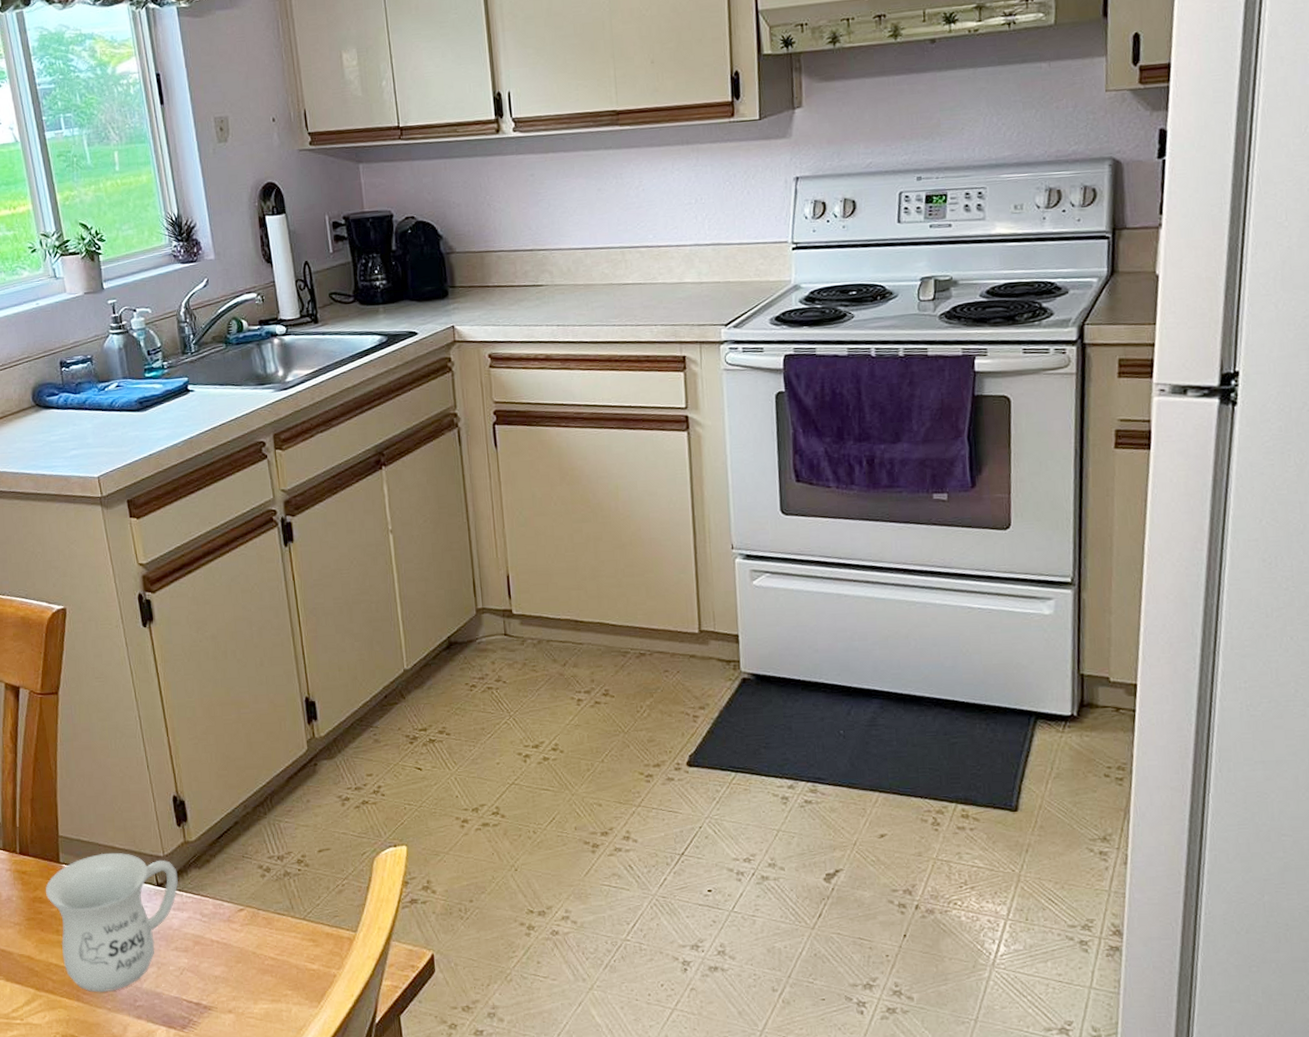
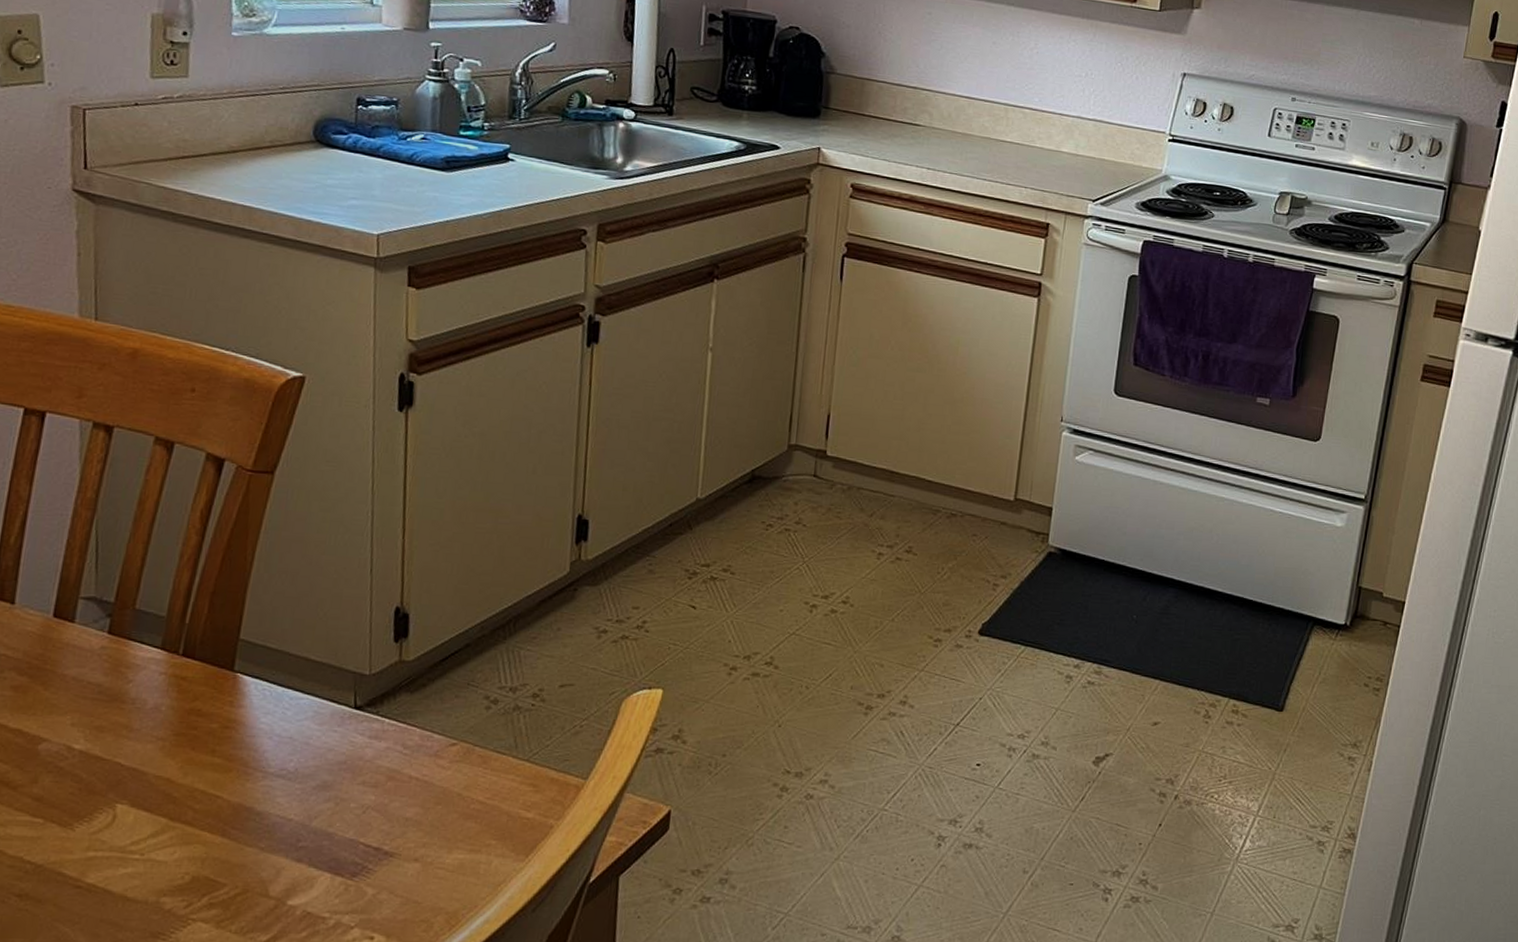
mug: present [46,852,179,993] -> none [207,664,384,829]

